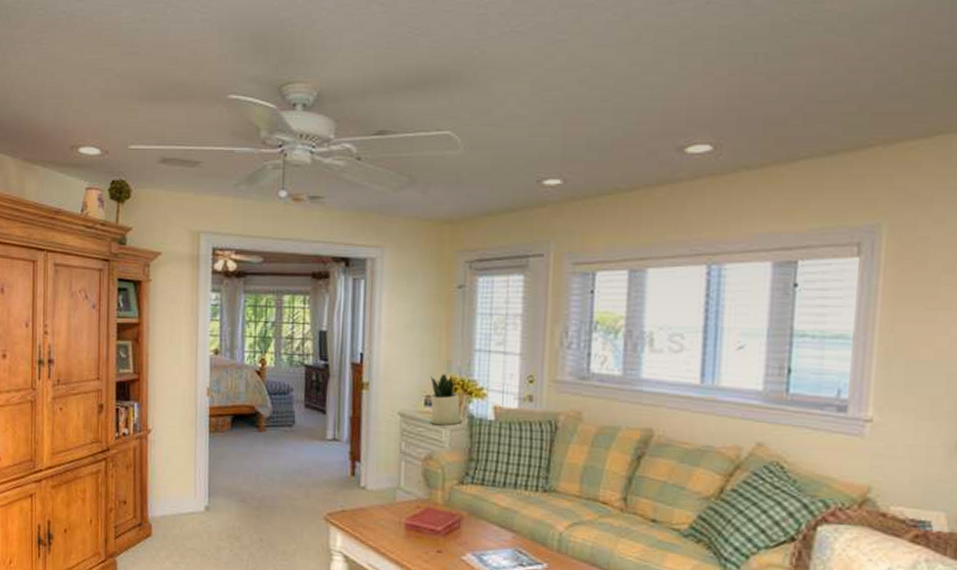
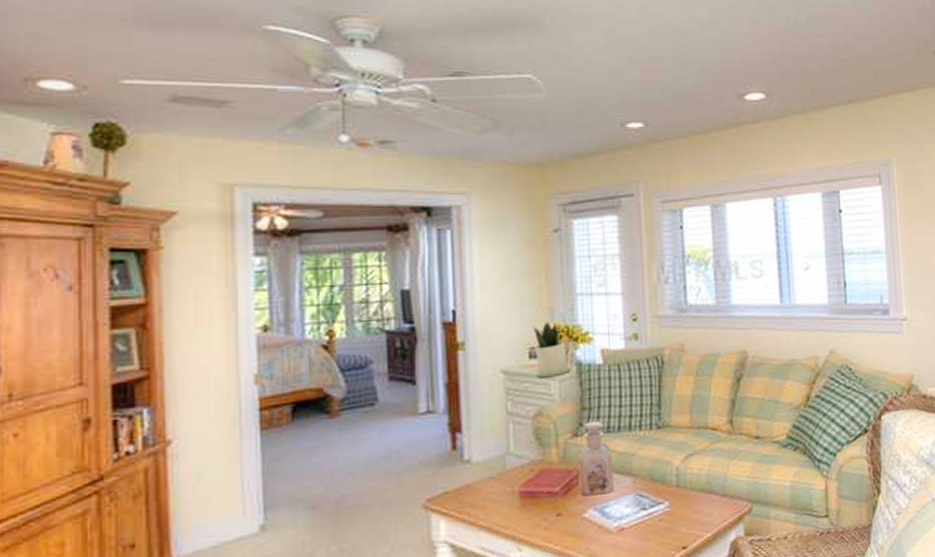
decorative bottle: none [461,473,496,543] -> present [579,421,615,497]

